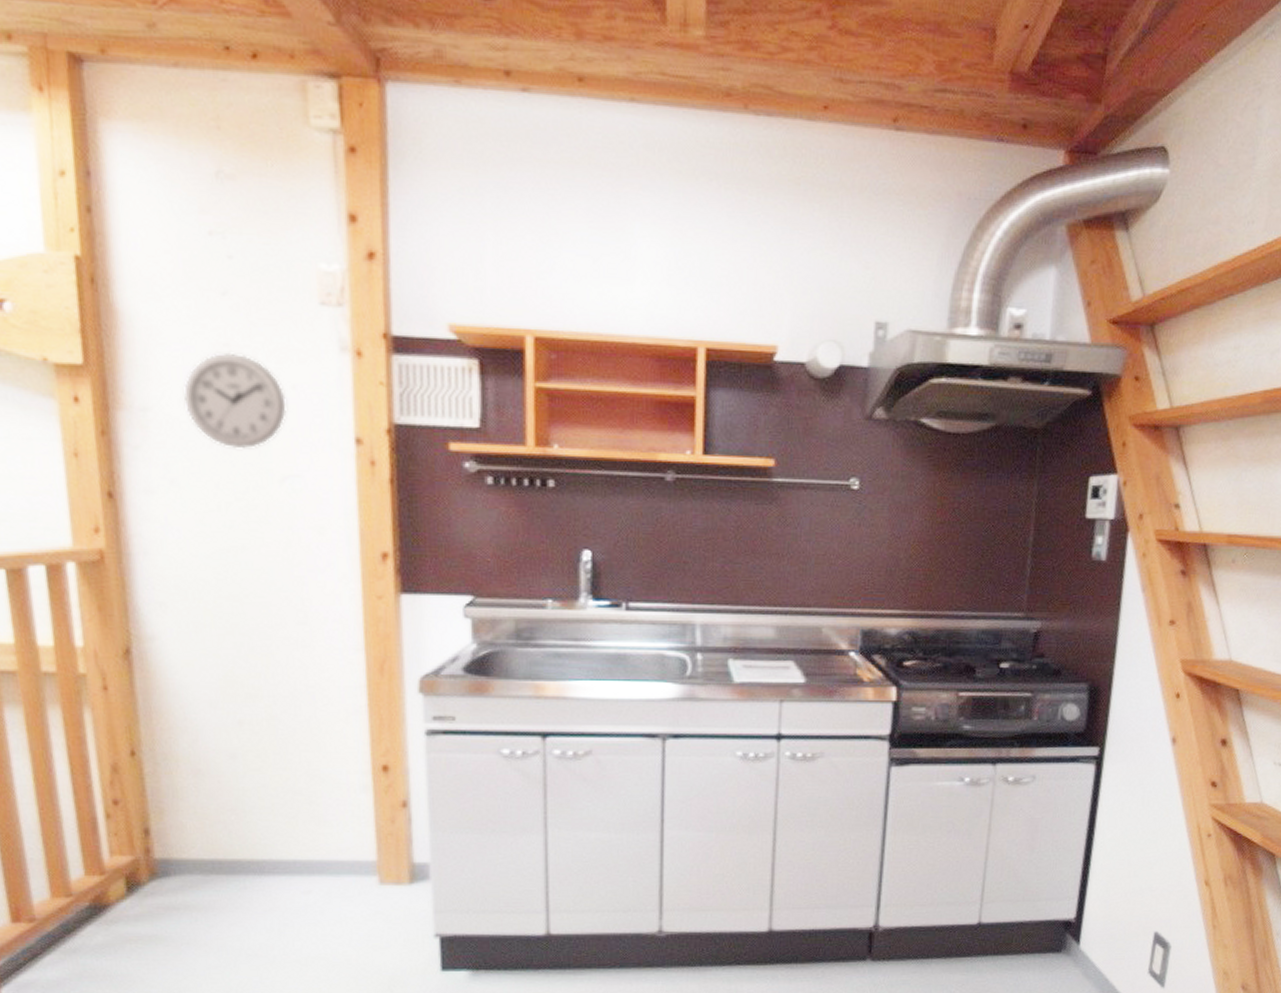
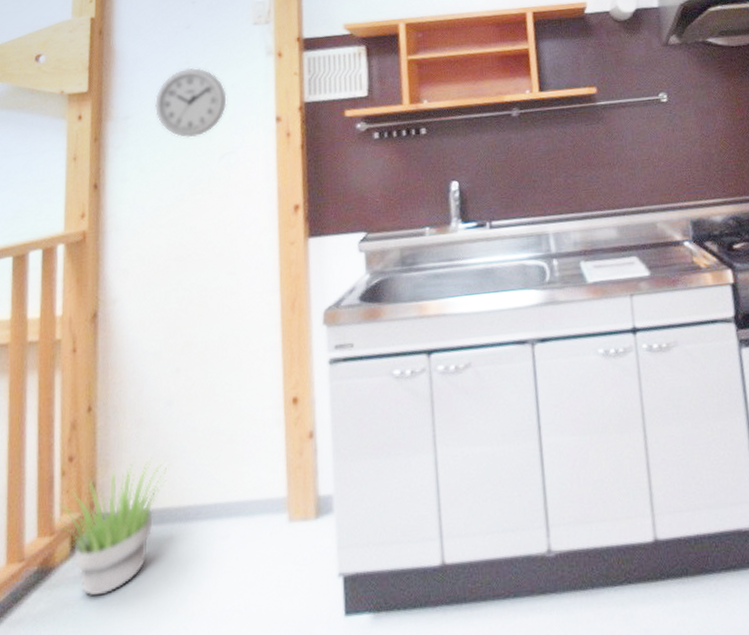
potted plant: none [97,810,239,934] -> present [50,458,171,597]

